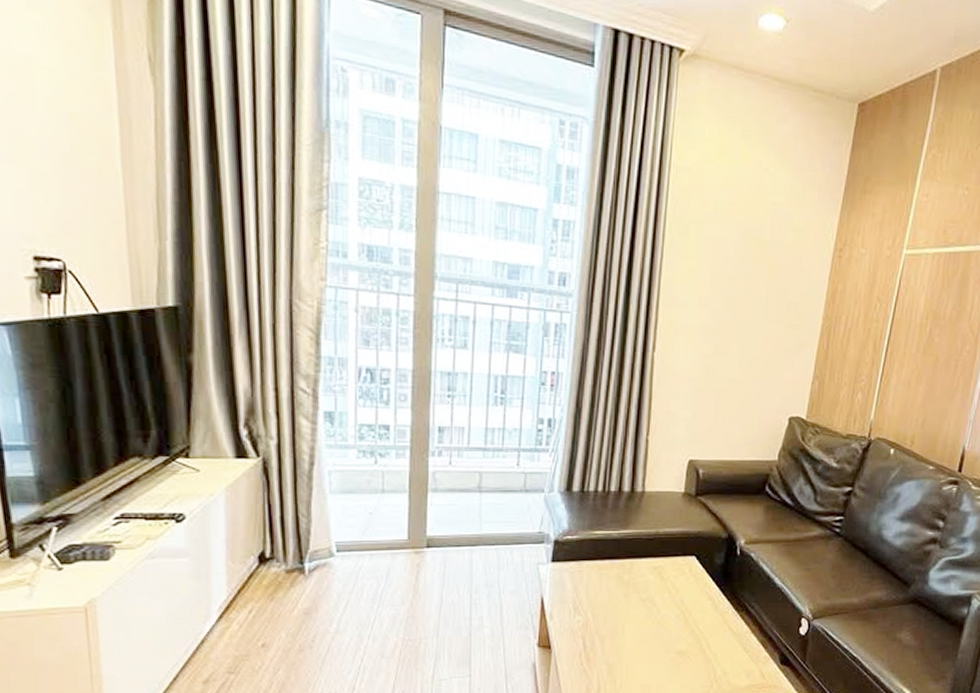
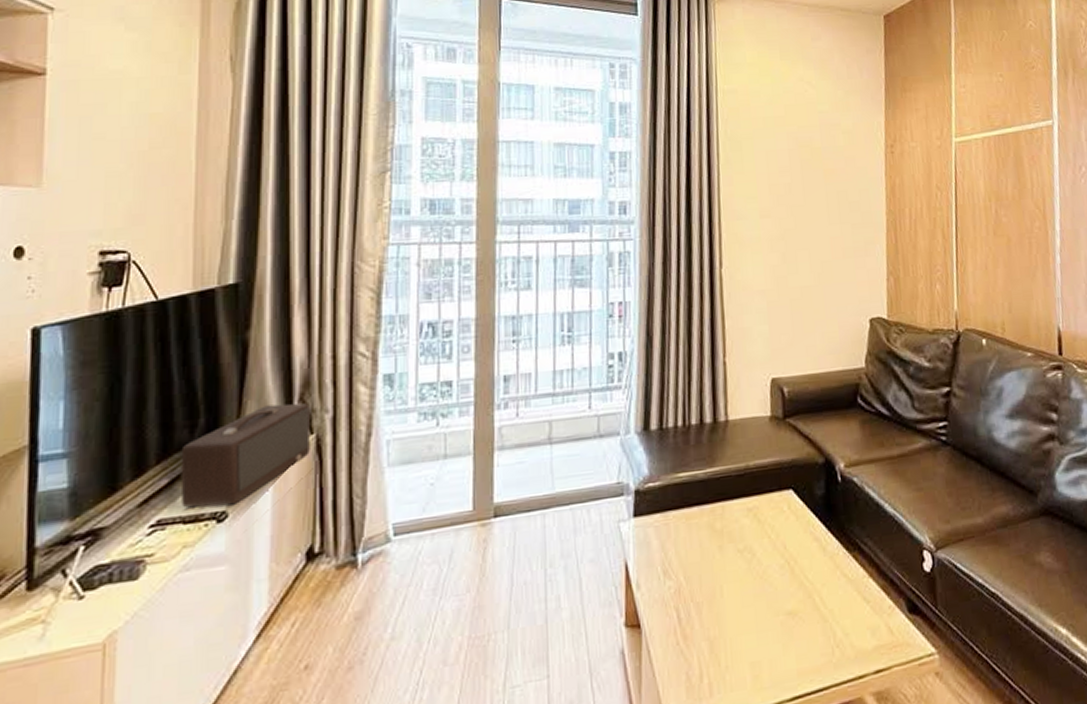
speaker: none [136,426,257,509] -> present [180,403,310,508]

